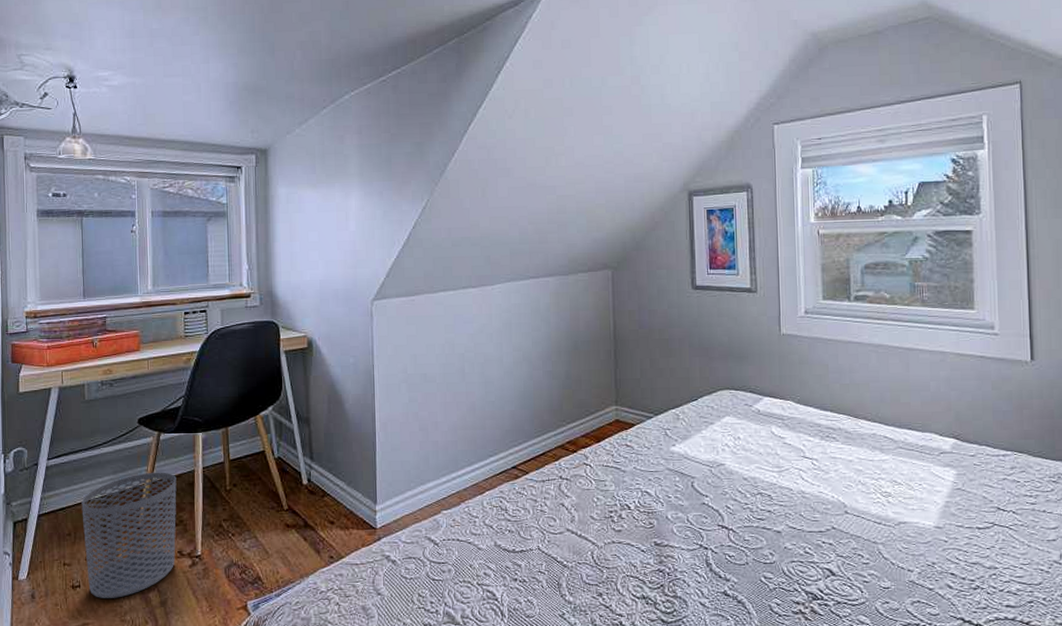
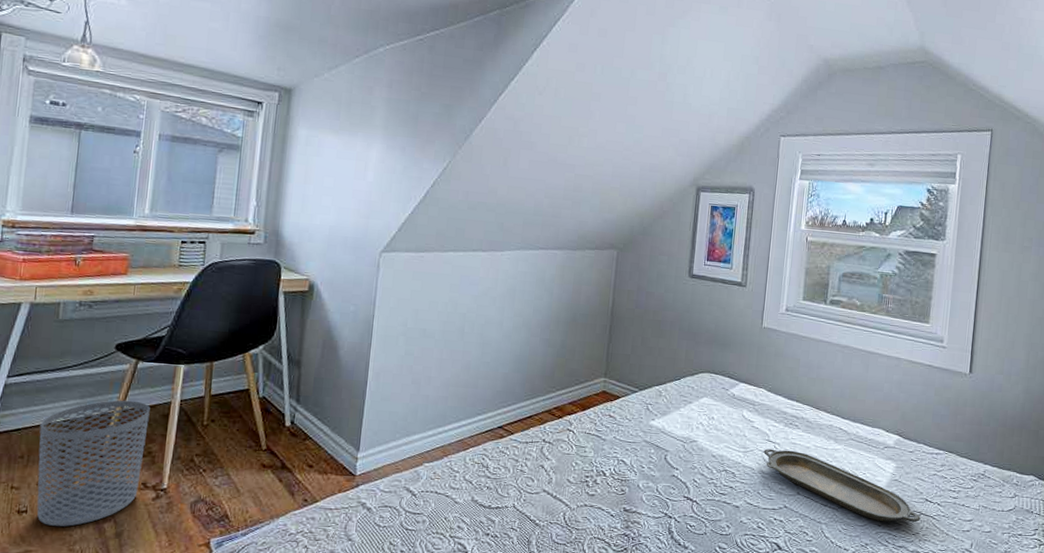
serving tray: none [801,465,994,536] -> present [764,449,920,523]

